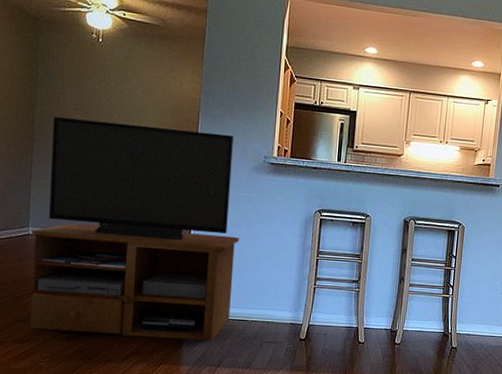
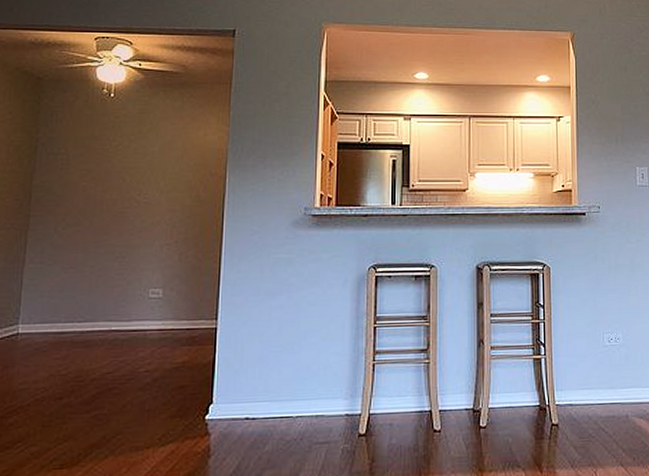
tv stand: present [29,116,240,341] -> none [12,186,279,460]

